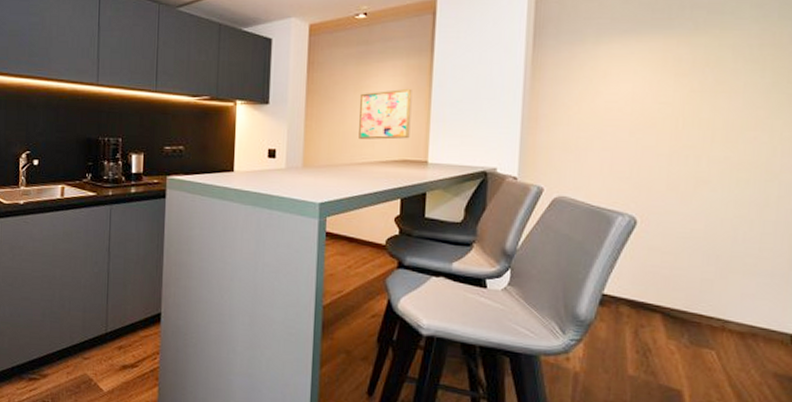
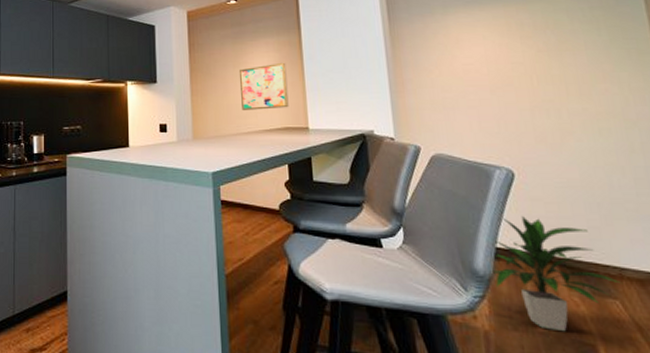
indoor plant: none [594,264,722,377] -> present [493,216,622,332]

